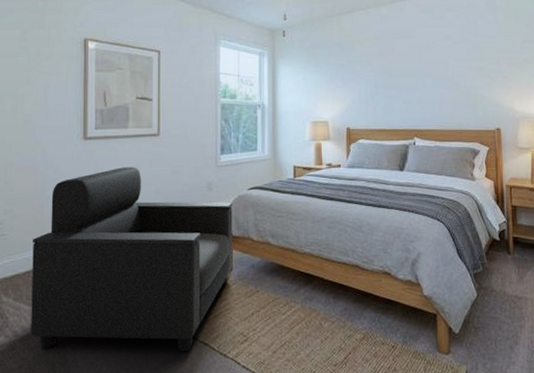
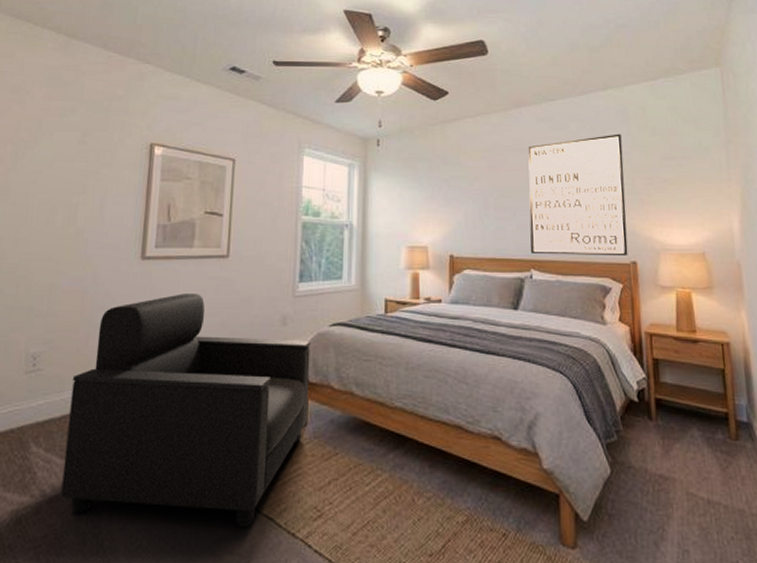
wall art: none [411,21,494,125] -> present [528,134,628,255]

